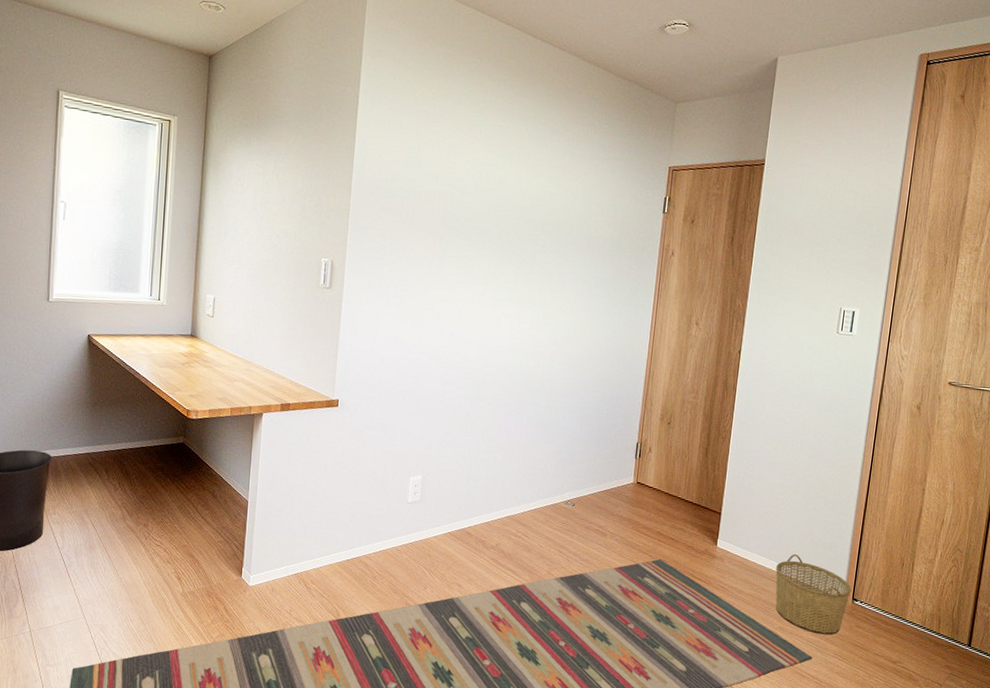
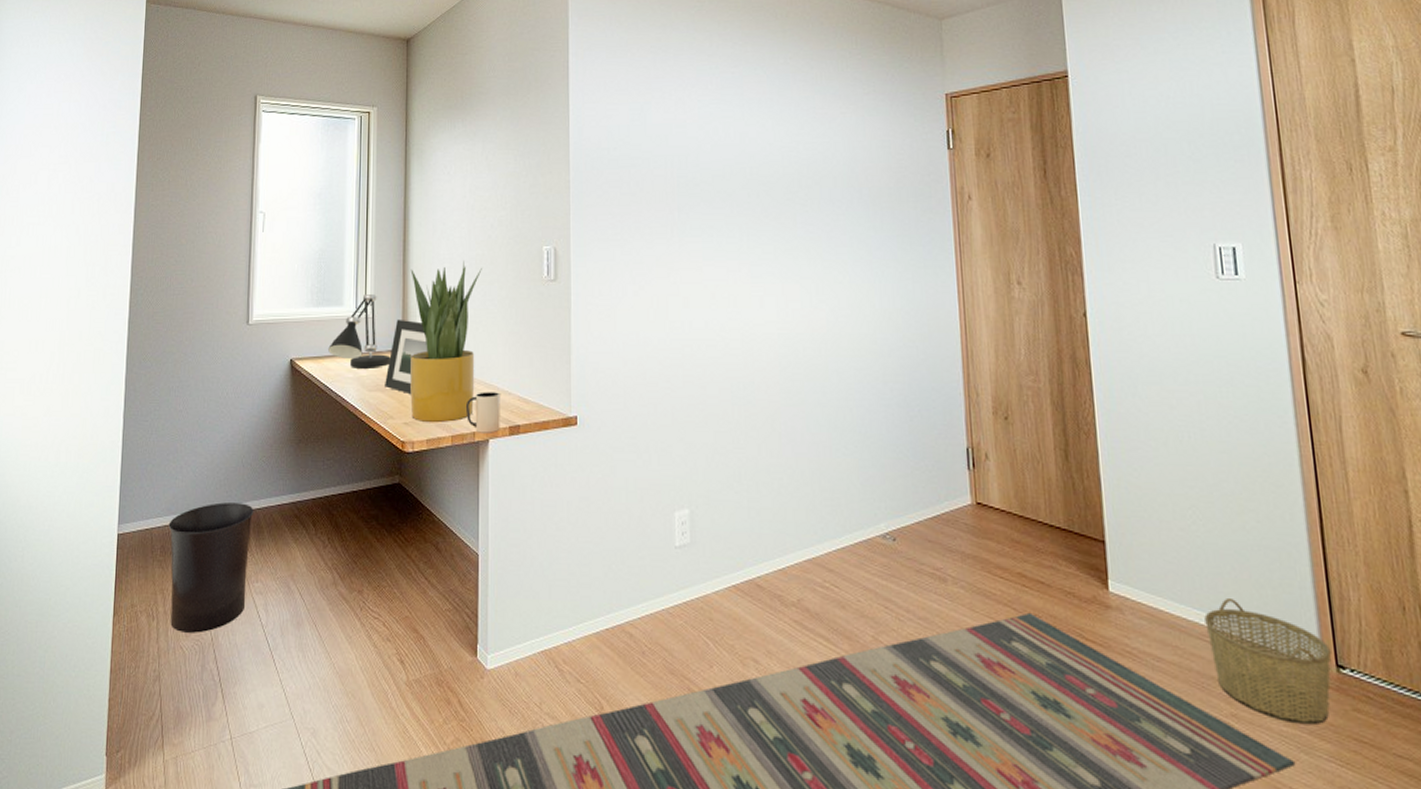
desk lamp: none [124,285,180,349] -> present [328,295,391,368]
picture frame: none [174,308,215,372] -> present [385,319,428,394]
planter: none [196,263,267,397] -> present [410,260,482,422]
mug: none [244,374,276,409] -> present [465,392,502,435]

